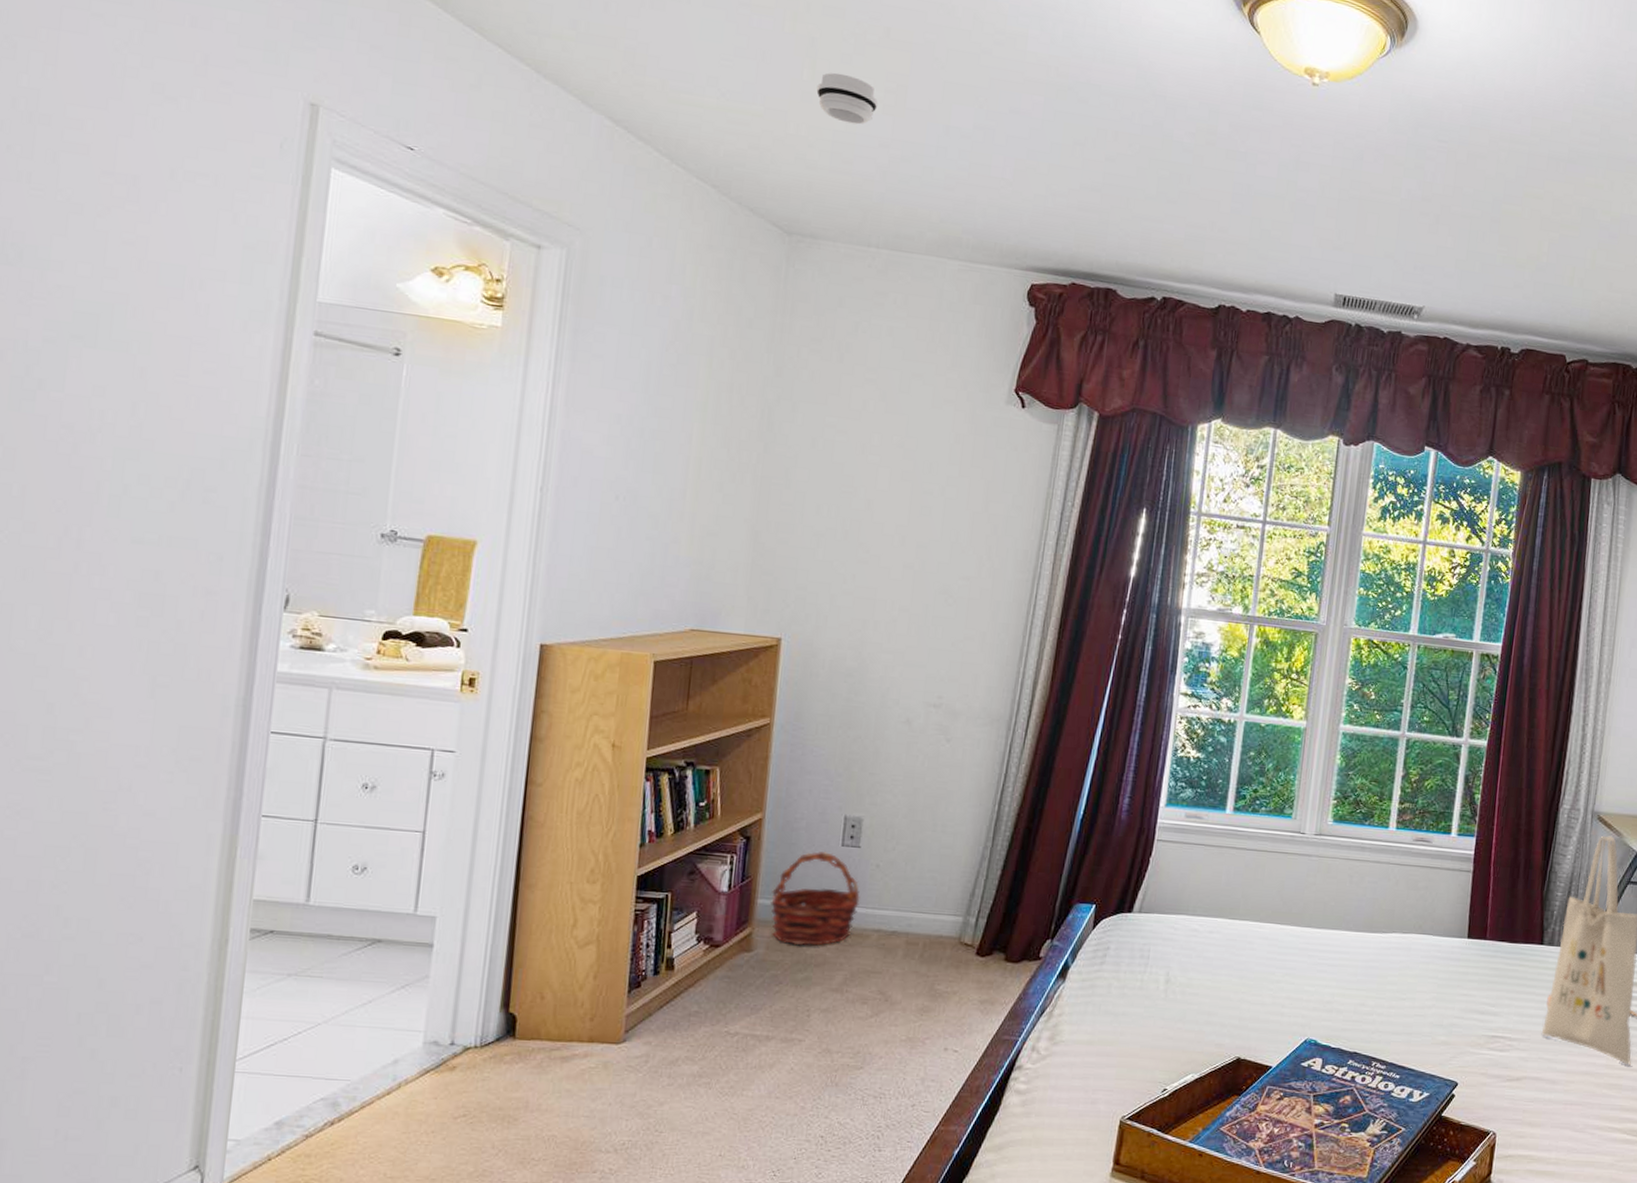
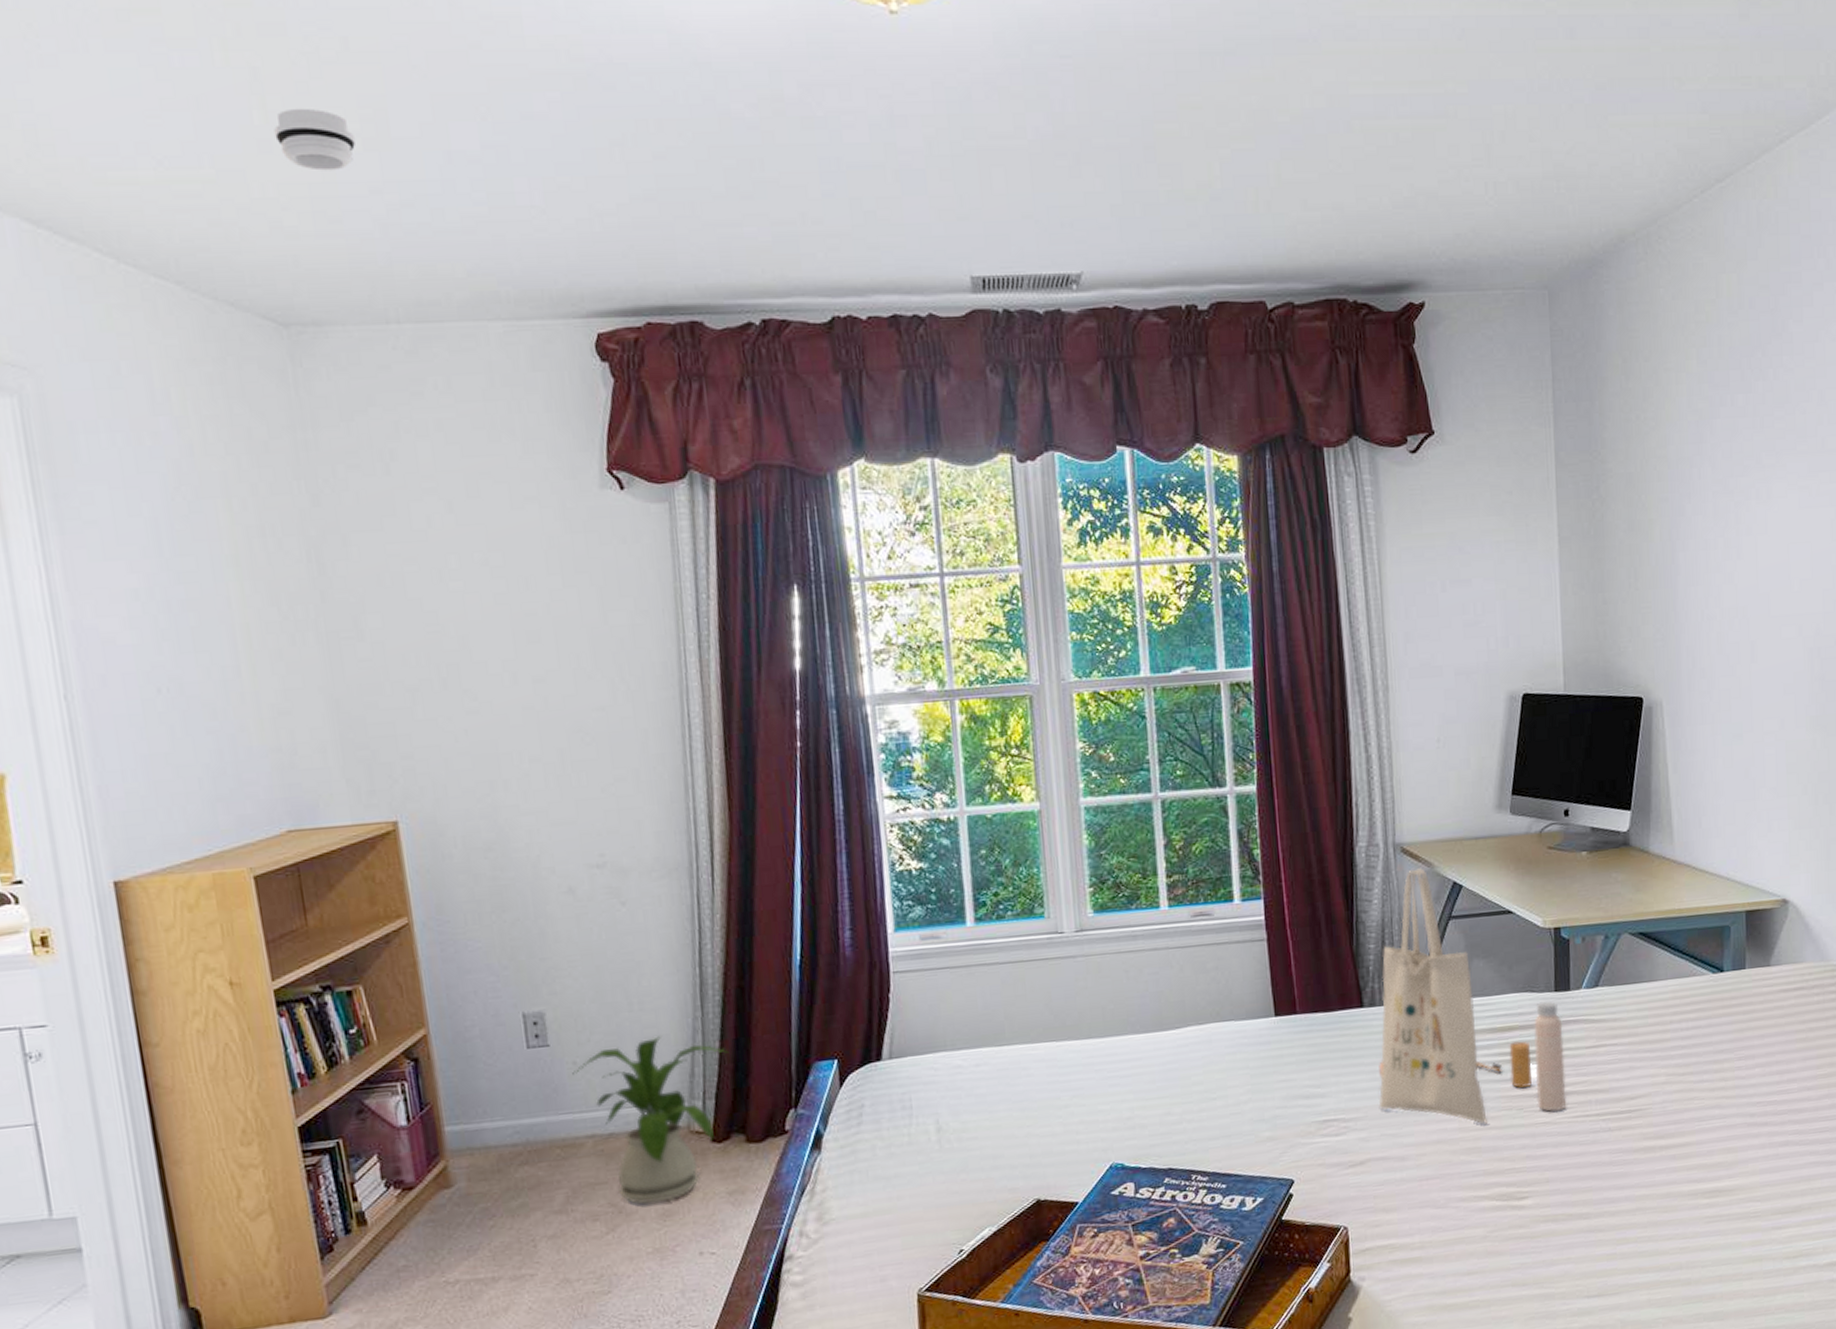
basket: present [769,852,860,946] -> none [458,1059,564,1171]
house plant: none [874,856,1007,999] -> present [572,1036,729,1204]

